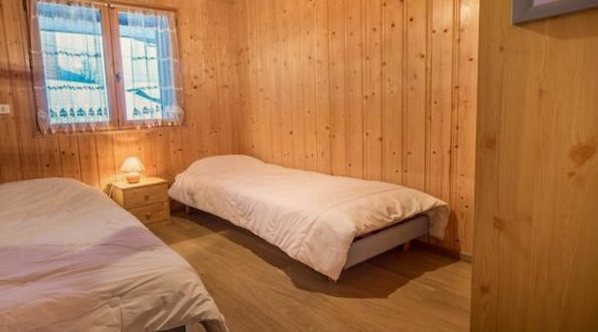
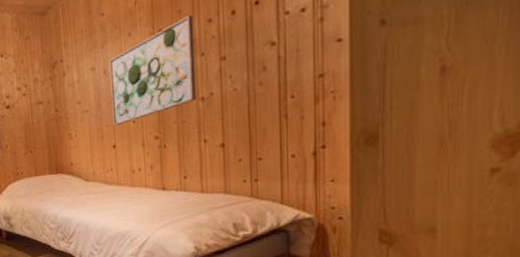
wall art: none [289,22,362,115] -> present [109,14,196,126]

